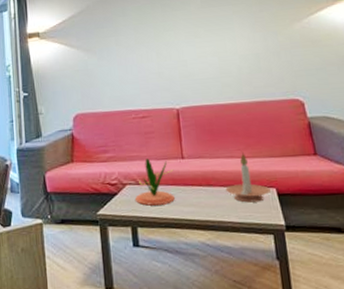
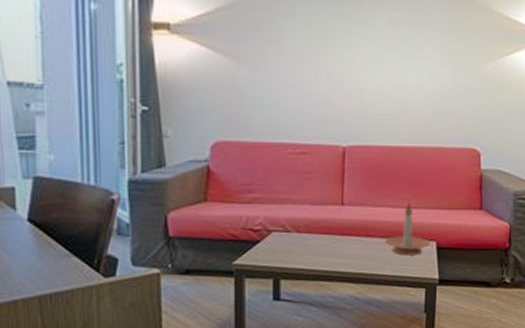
plant: present [135,158,175,206] -> none [282,202,331,256]

